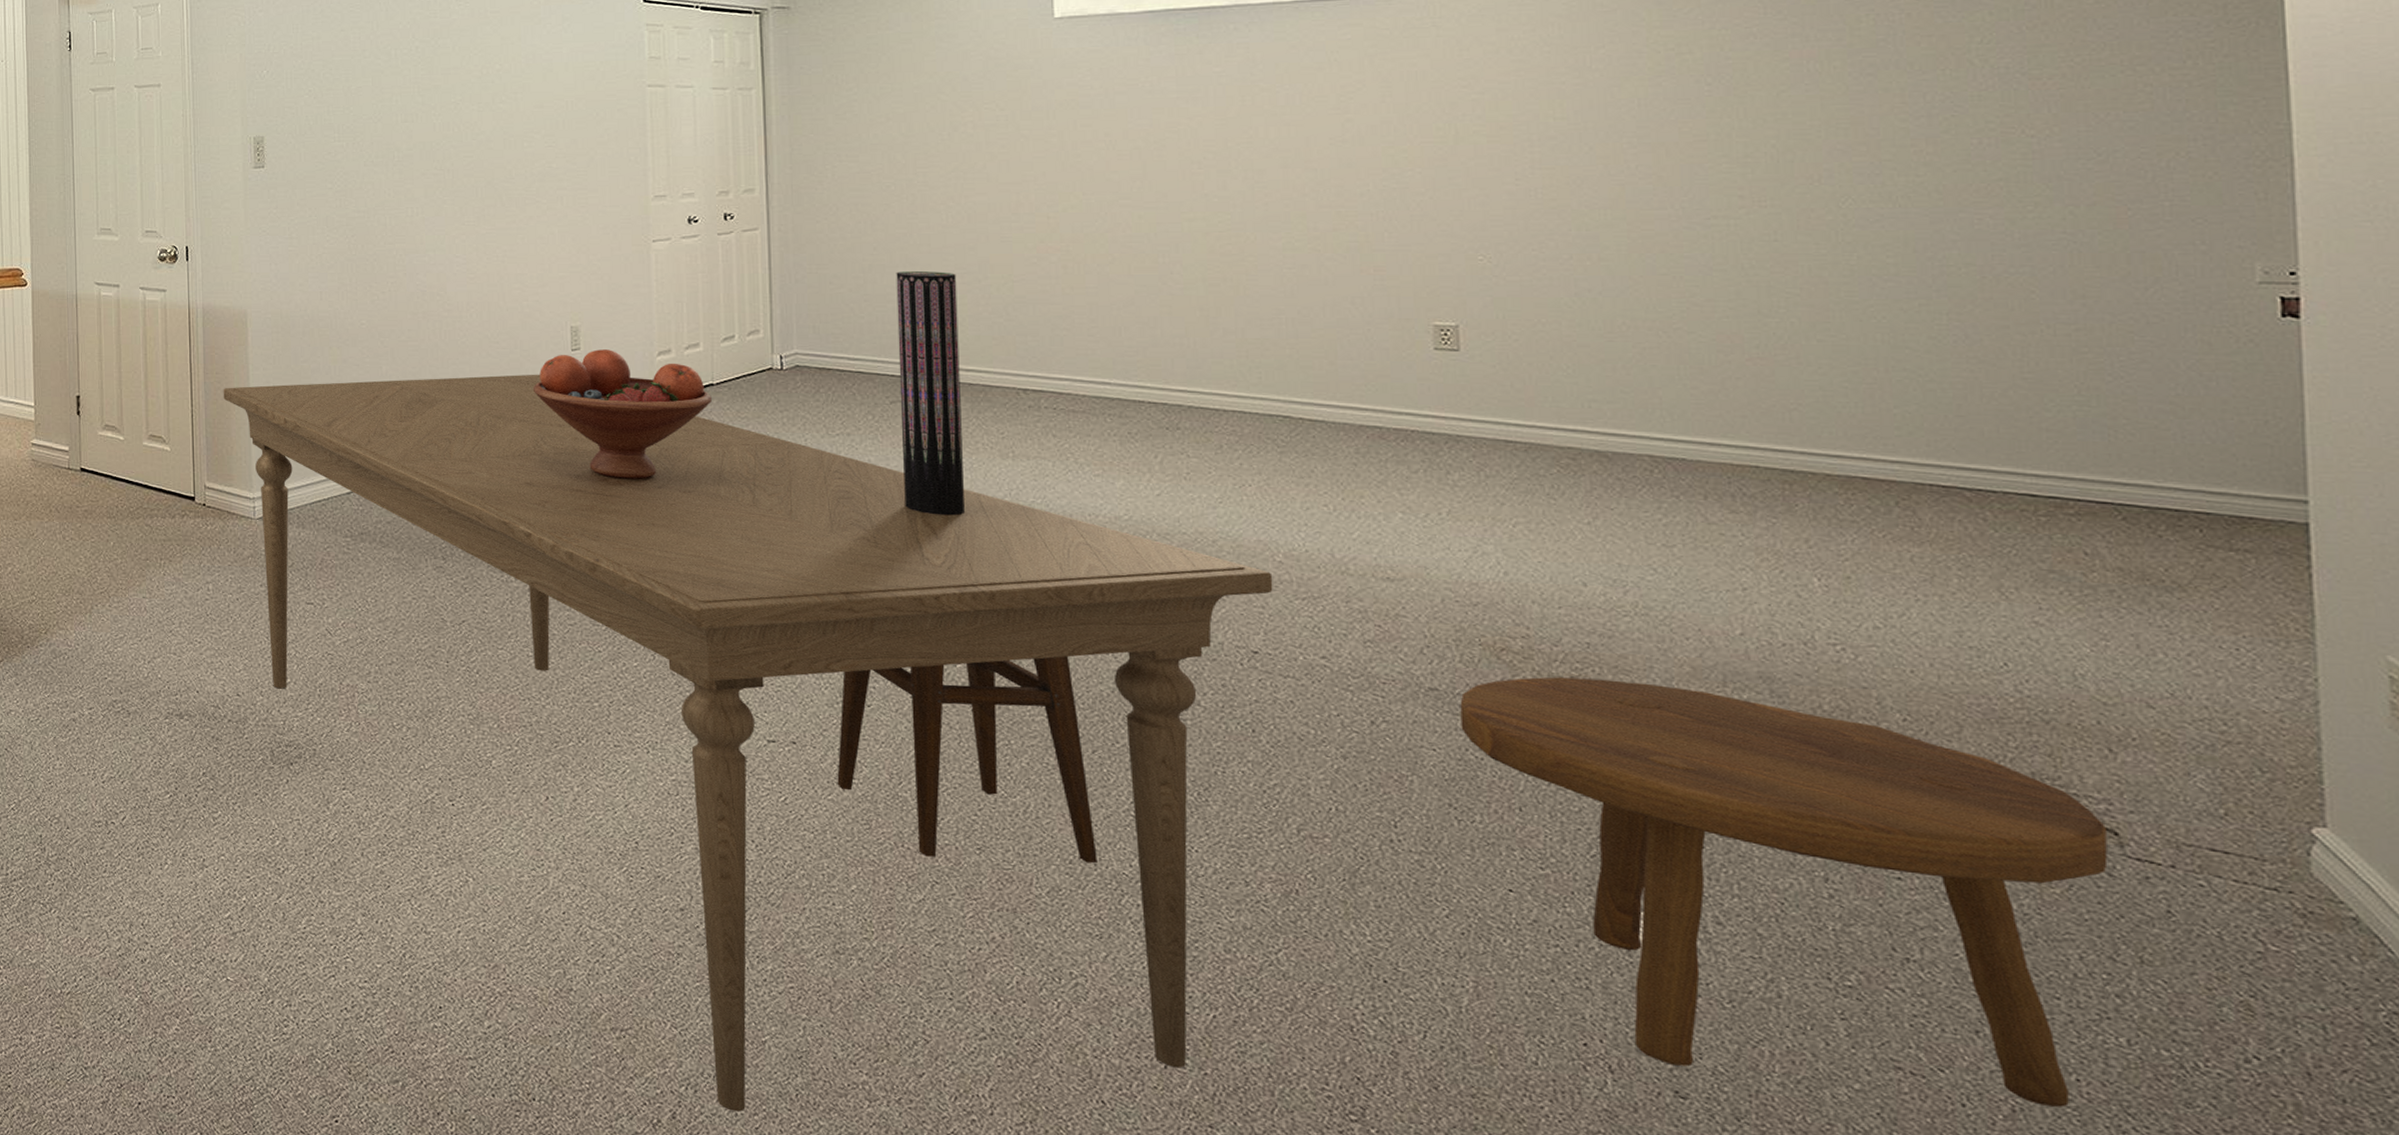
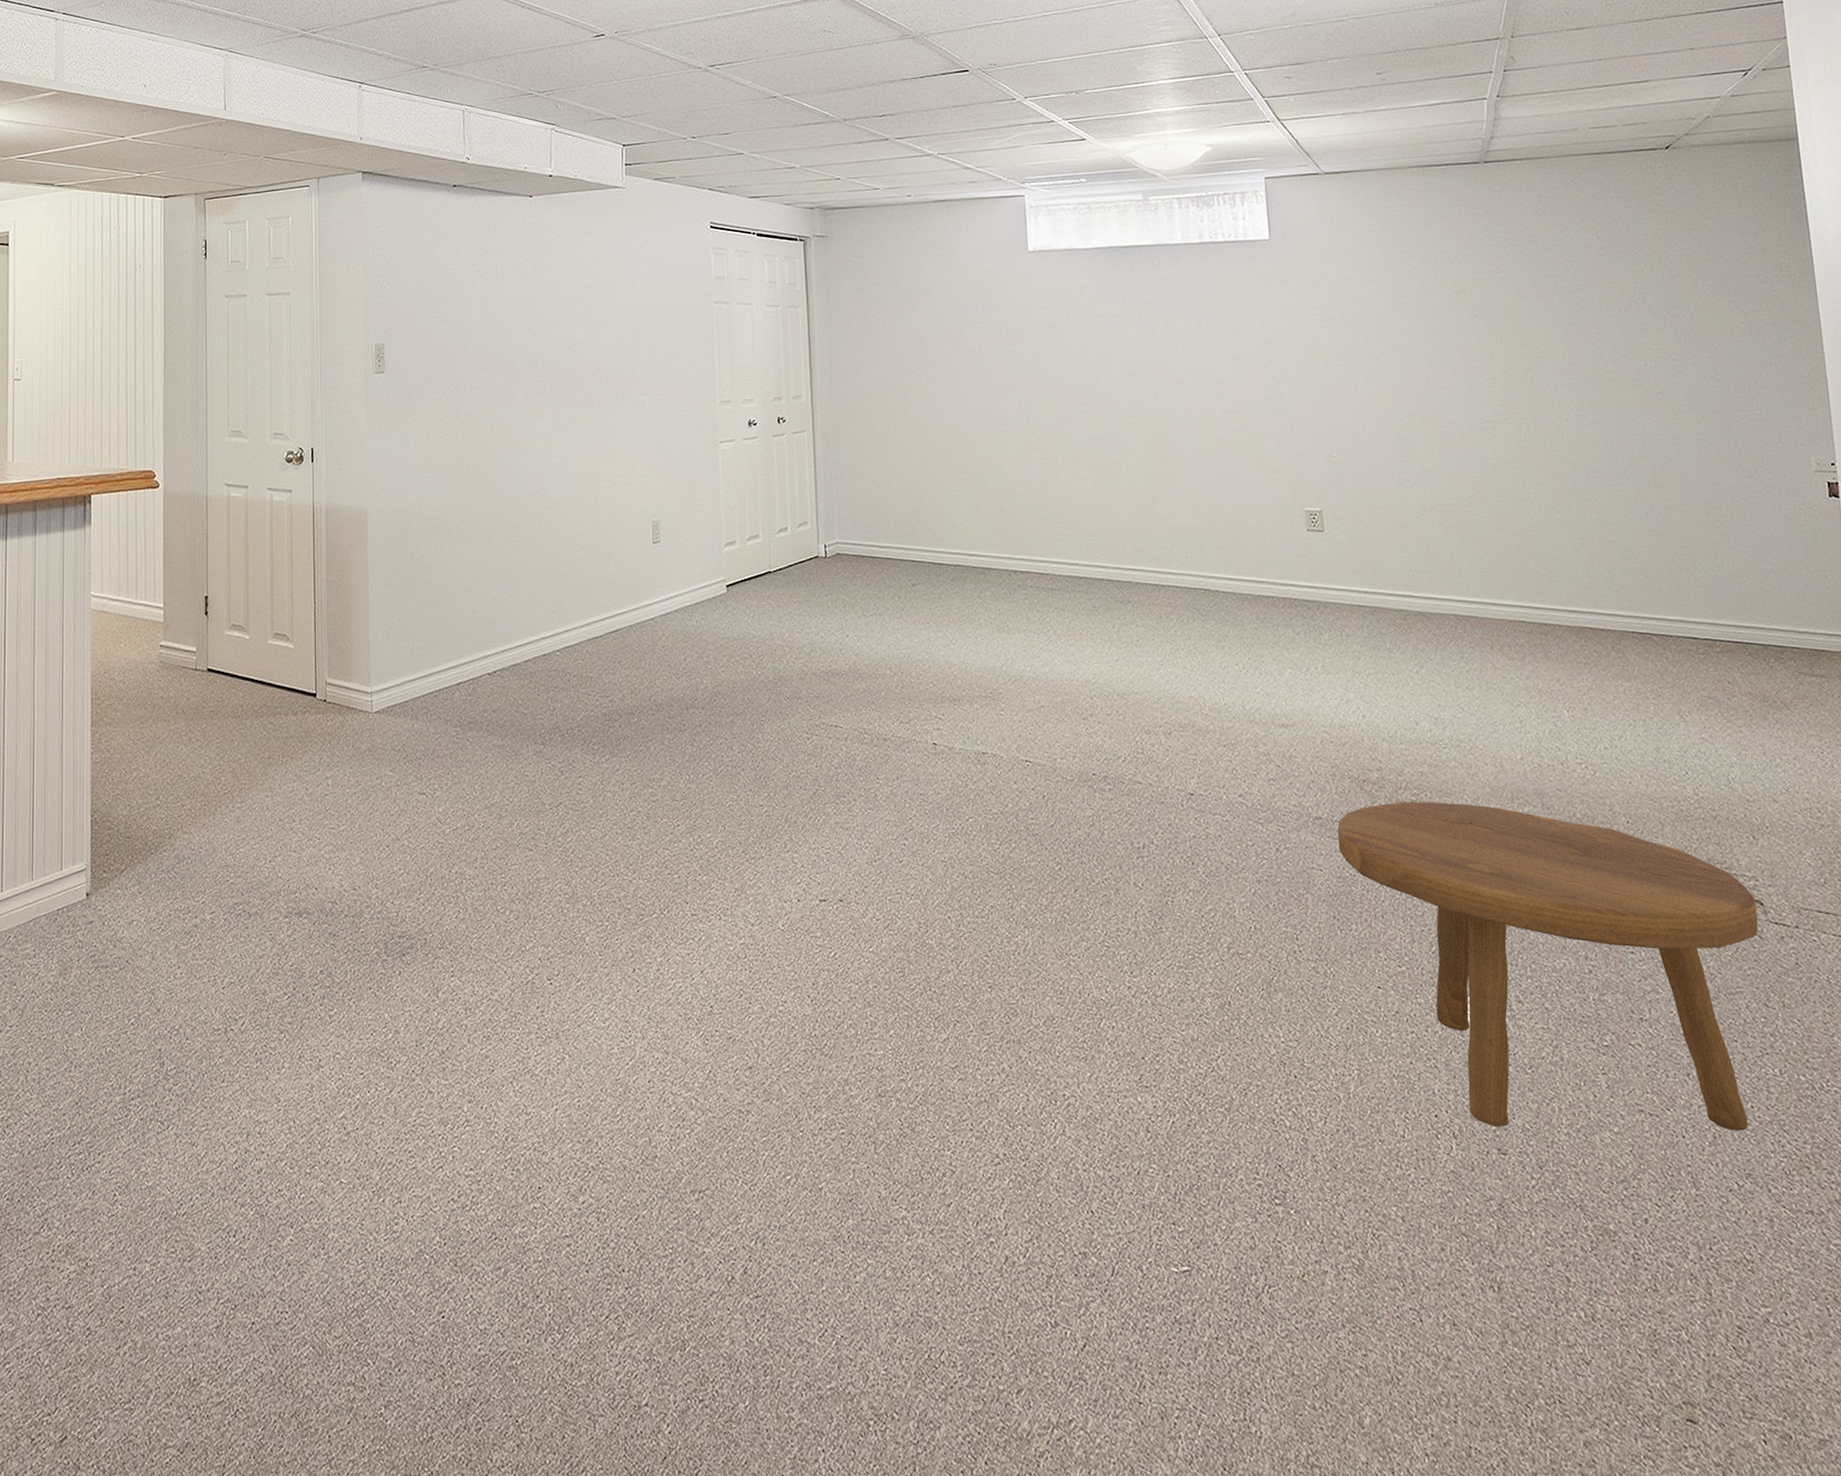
dining table: present [223,374,1273,1112] -> none [344,565,1203,1260]
fruit bowl: present [534,349,712,479] -> none [621,542,770,661]
stool: present [837,656,1097,864] -> none [876,806,1081,998]
cylinder: present [896,271,965,516] -> none [914,468,972,685]

